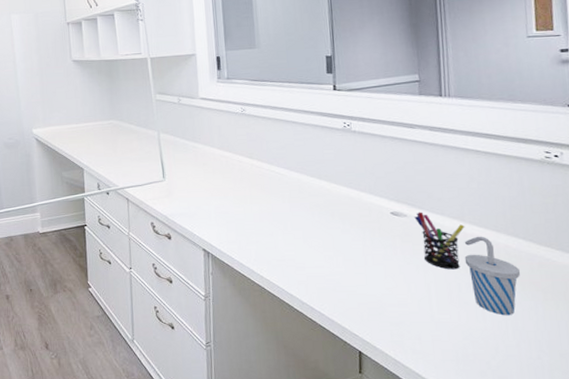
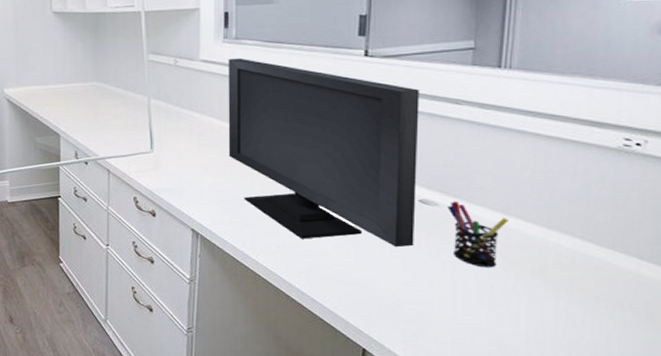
computer monitor: none [222,95,391,256] -> present [228,58,420,248]
cup: present [464,236,521,316] -> none [503,232,571,323]

